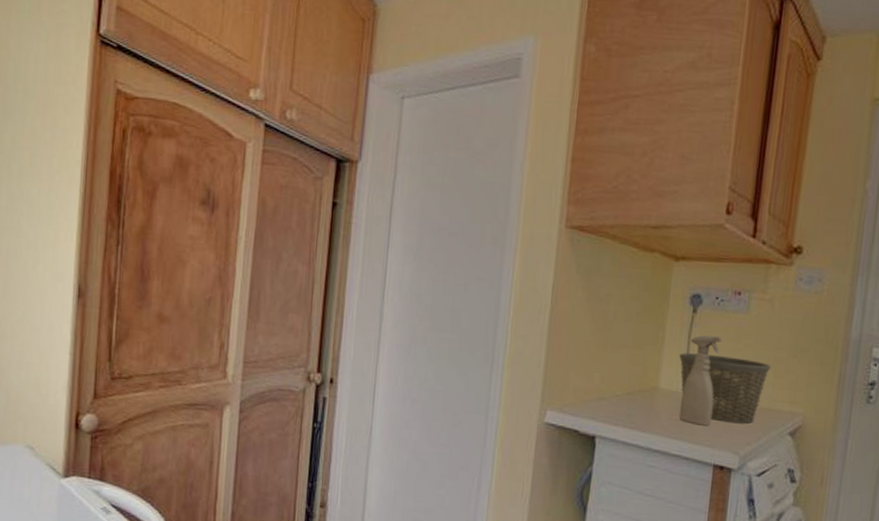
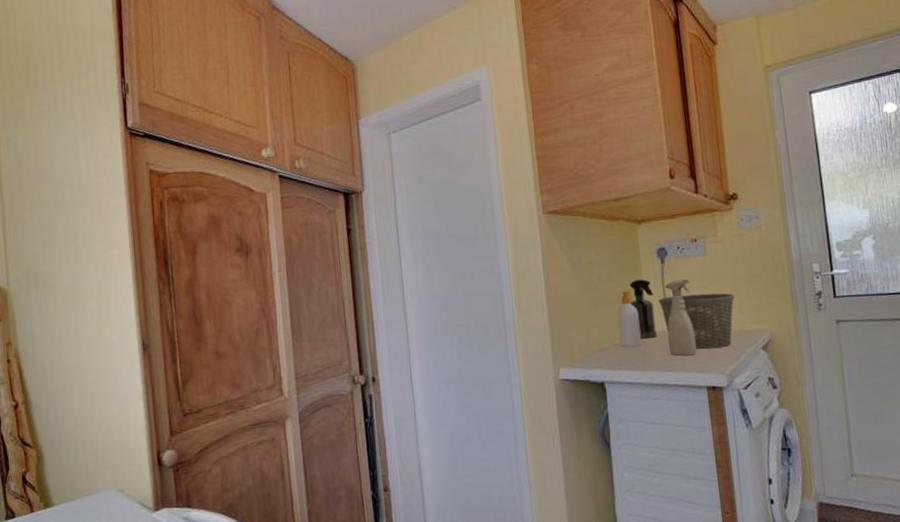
soap bottle: none [623,337,653,403] -> present [616,291,642,347]
spray bottle: none [645,326,675,397] -> present [629,279,657,339]

